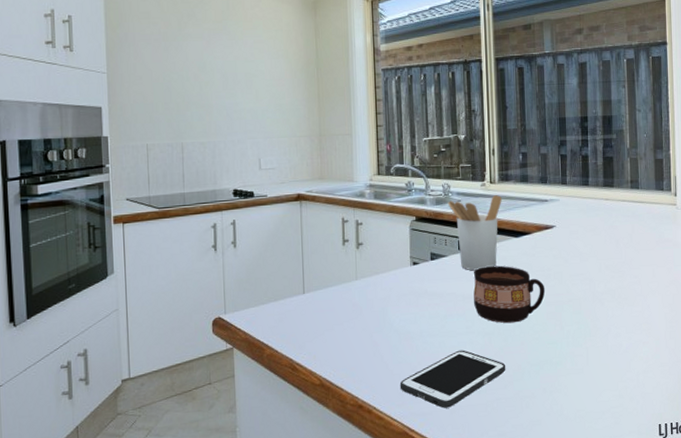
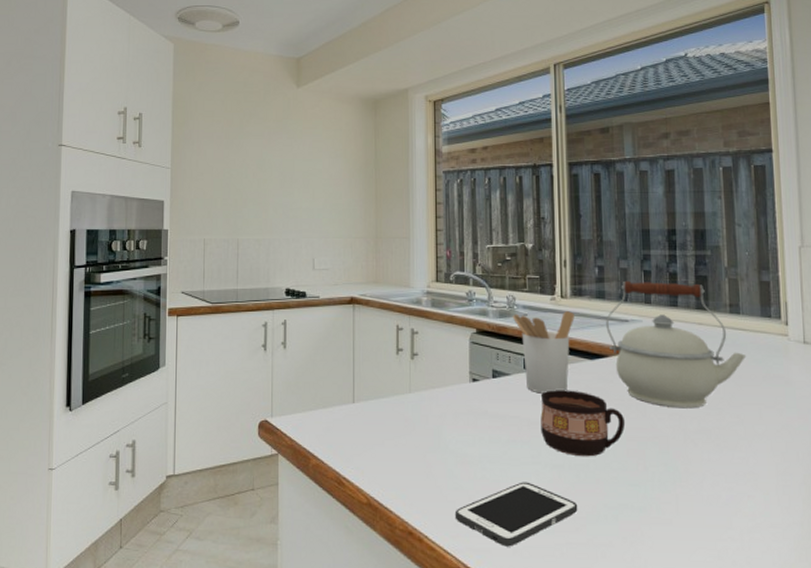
kettle: none [529,164,644,274] -> present [606,280,747,409]

